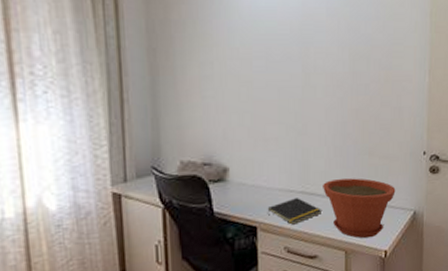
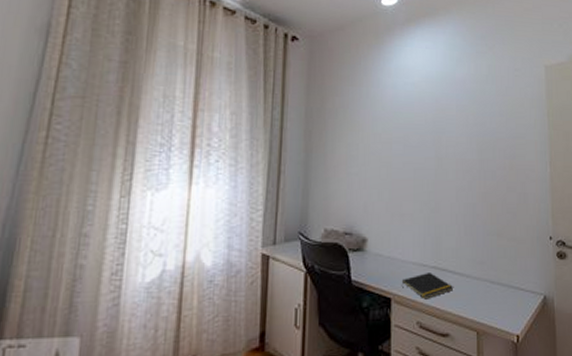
plant pot: present [323,178,396,239] -> none [454,257,525,320]

